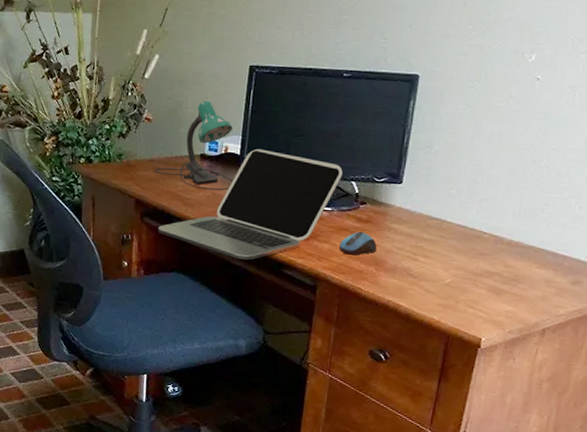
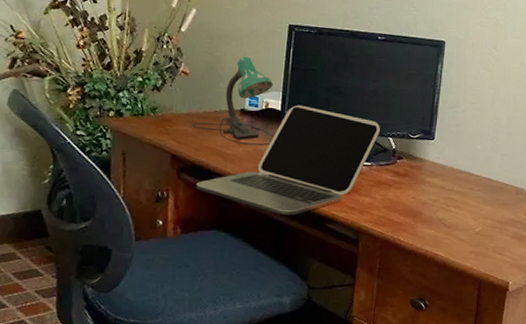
computer mouse: present [338,231,378,255] -> none [378,185,415,208]

